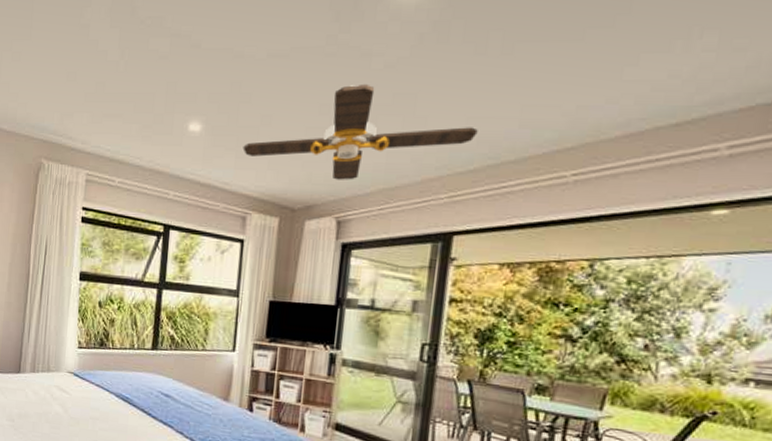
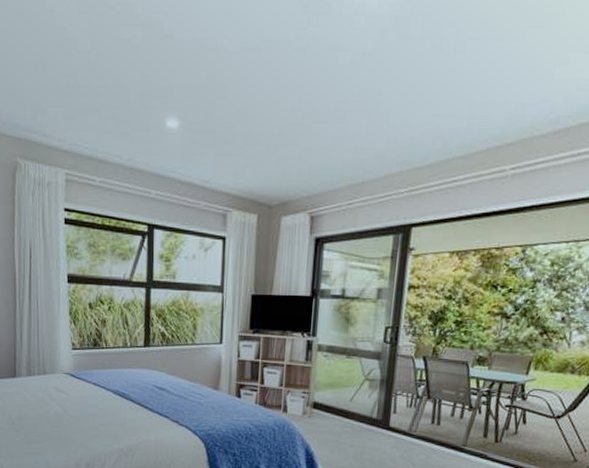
ceiling fan: present [243,84,478,180] -> none [220,79,433,177]

